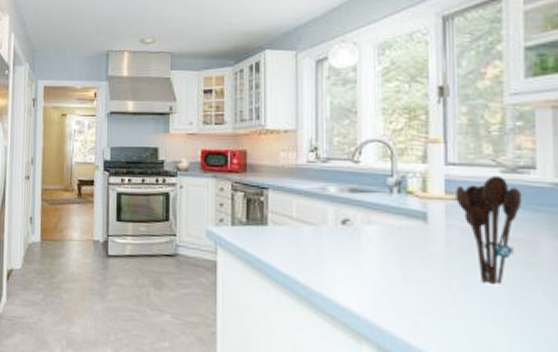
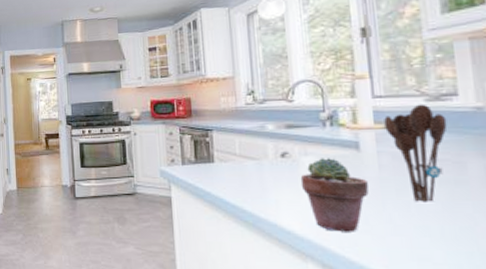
potted succulent: none [361,228,433,313] -> present [300,158,369,232]

